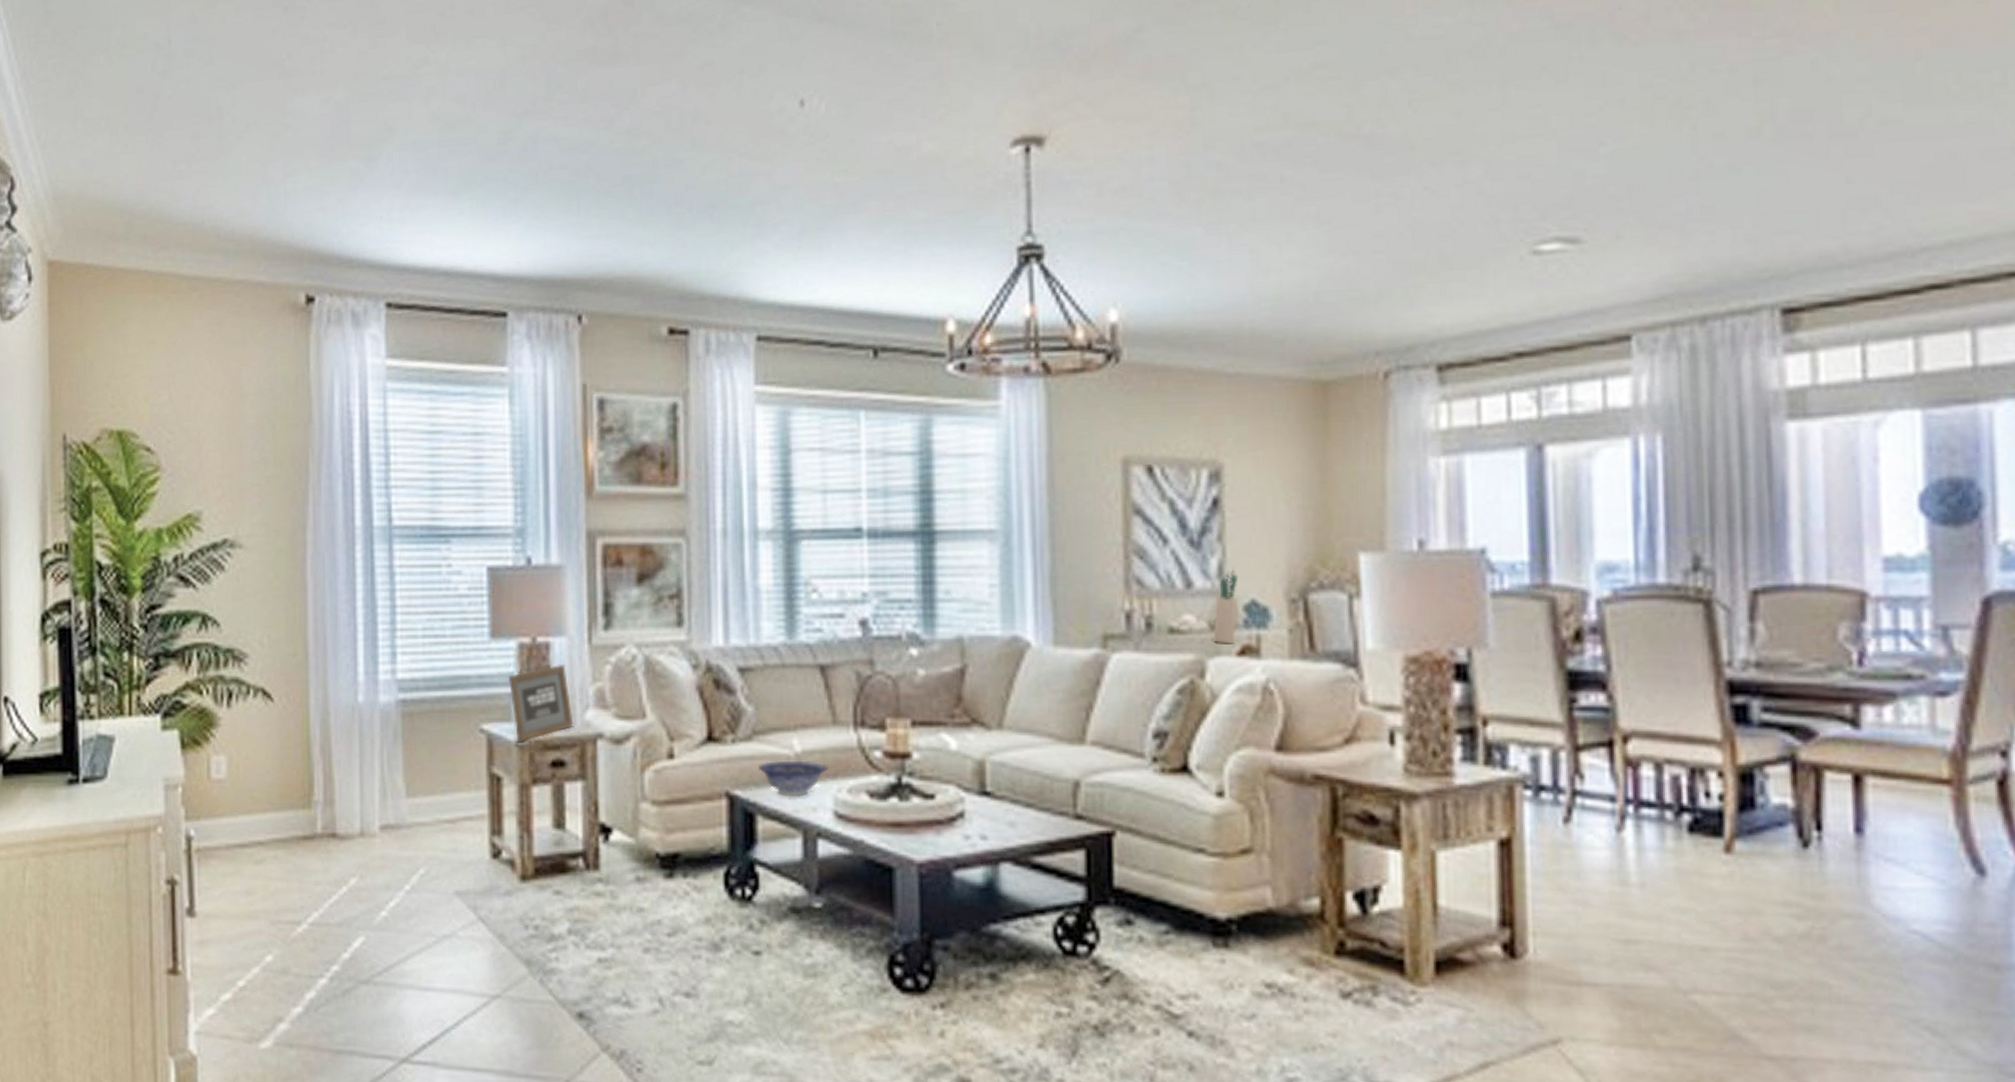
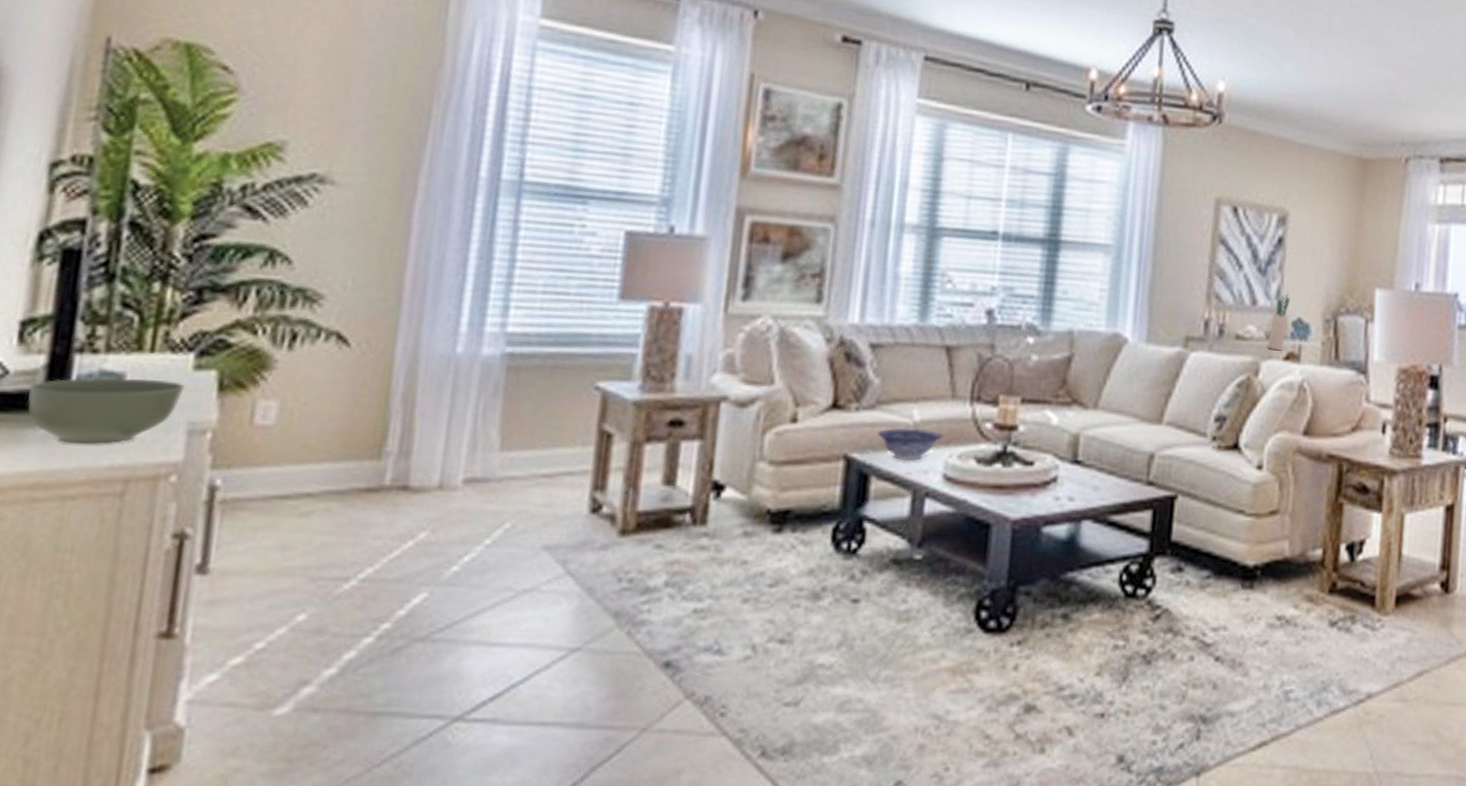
bowl: none [52,740,157,800] -> present [27,378,185,444]
picture frame: present [509,663,574,743] -> none [633,328,699,402]

